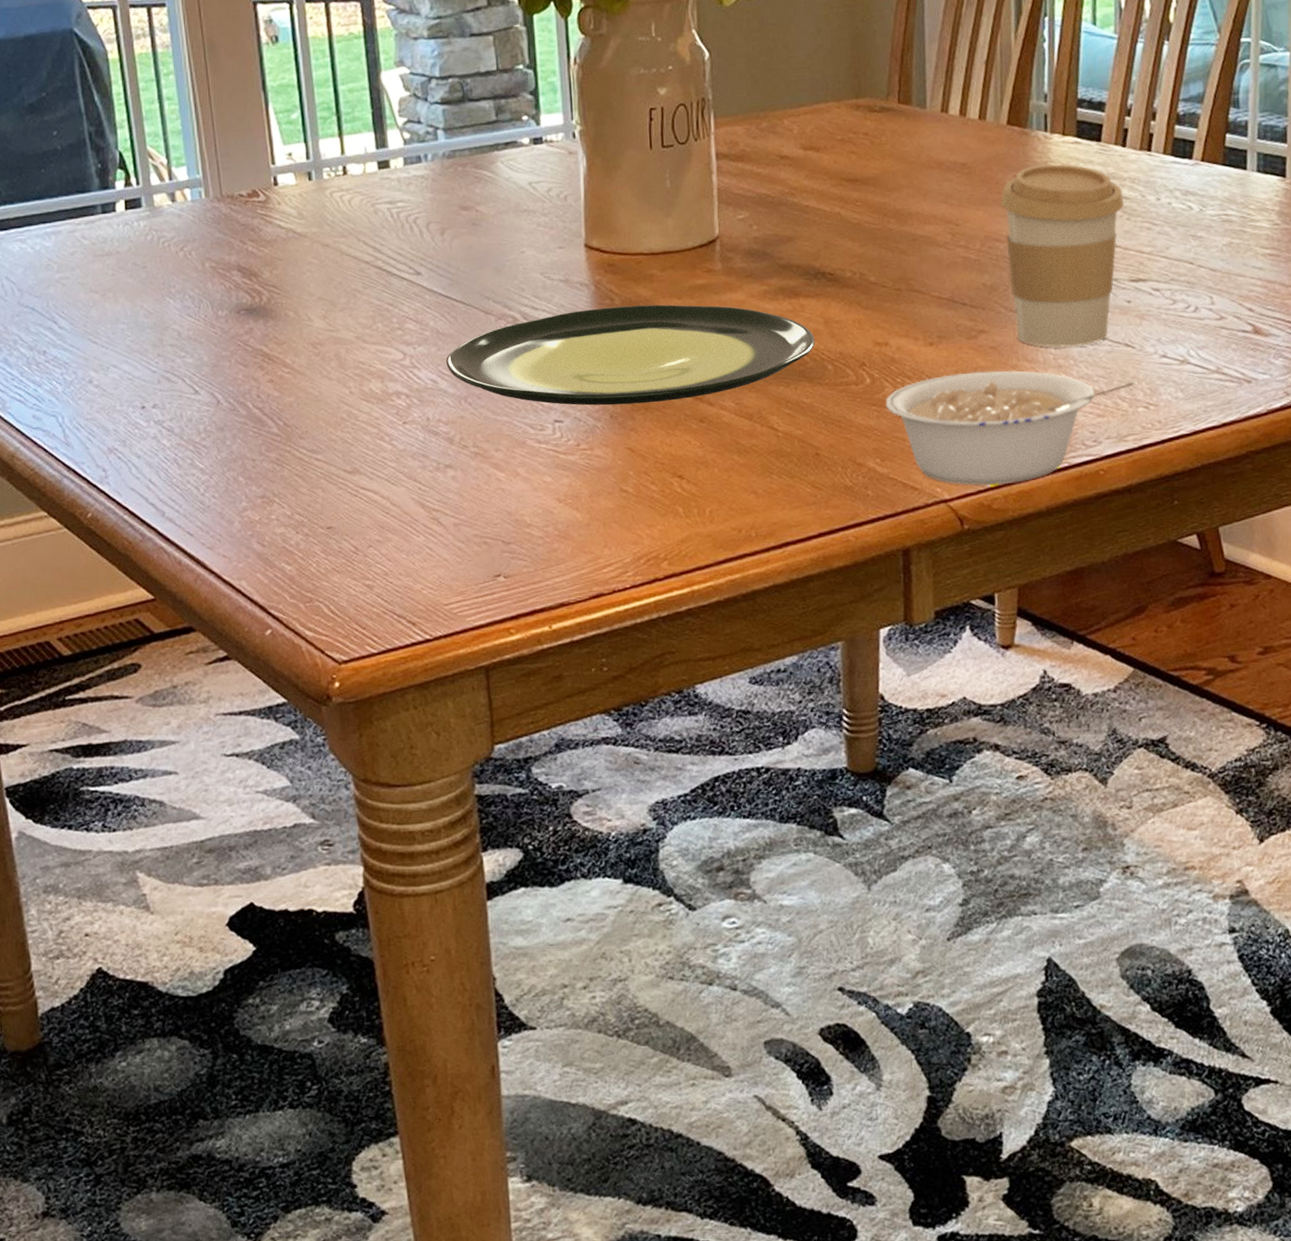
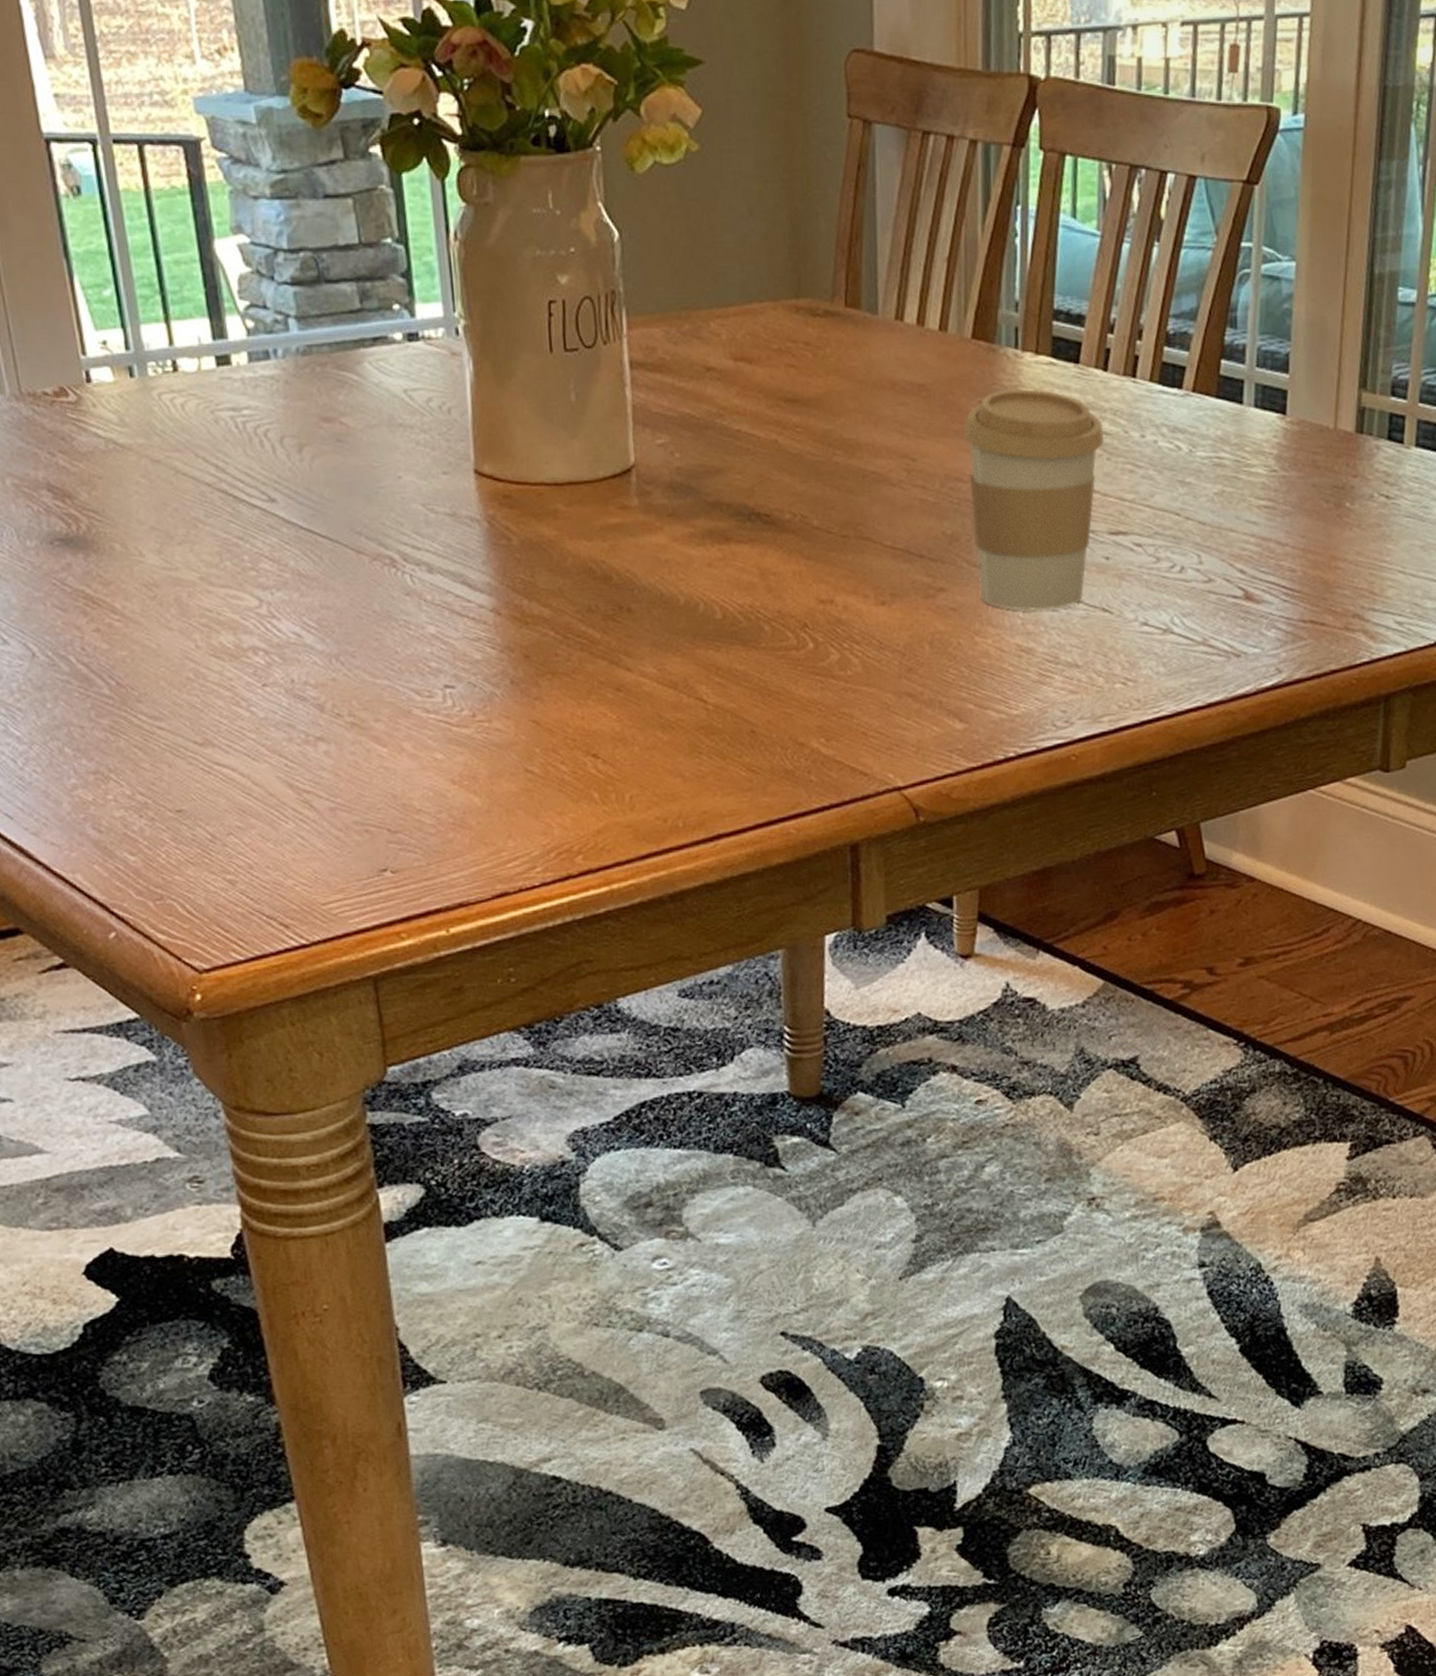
plate: present [446,304,815,406] -> none [311,547,750,669]
legume: present [885,370,1137,486] -> none [830,636,1114,772]

